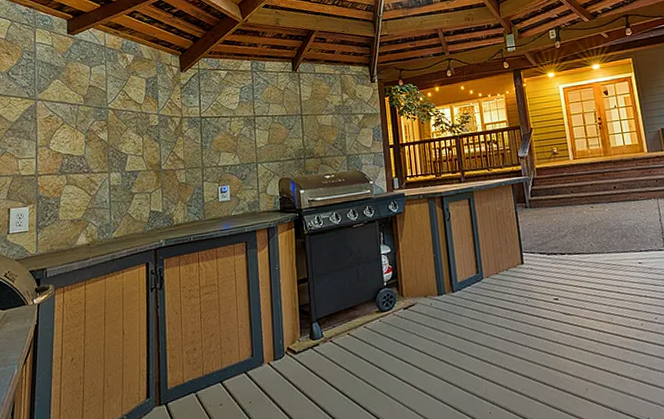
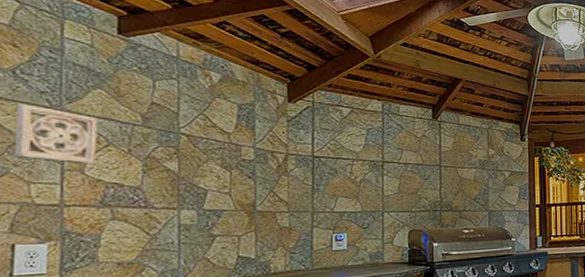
wall ornament: none [9,97,57,141] -> present [14,104,98,165]

